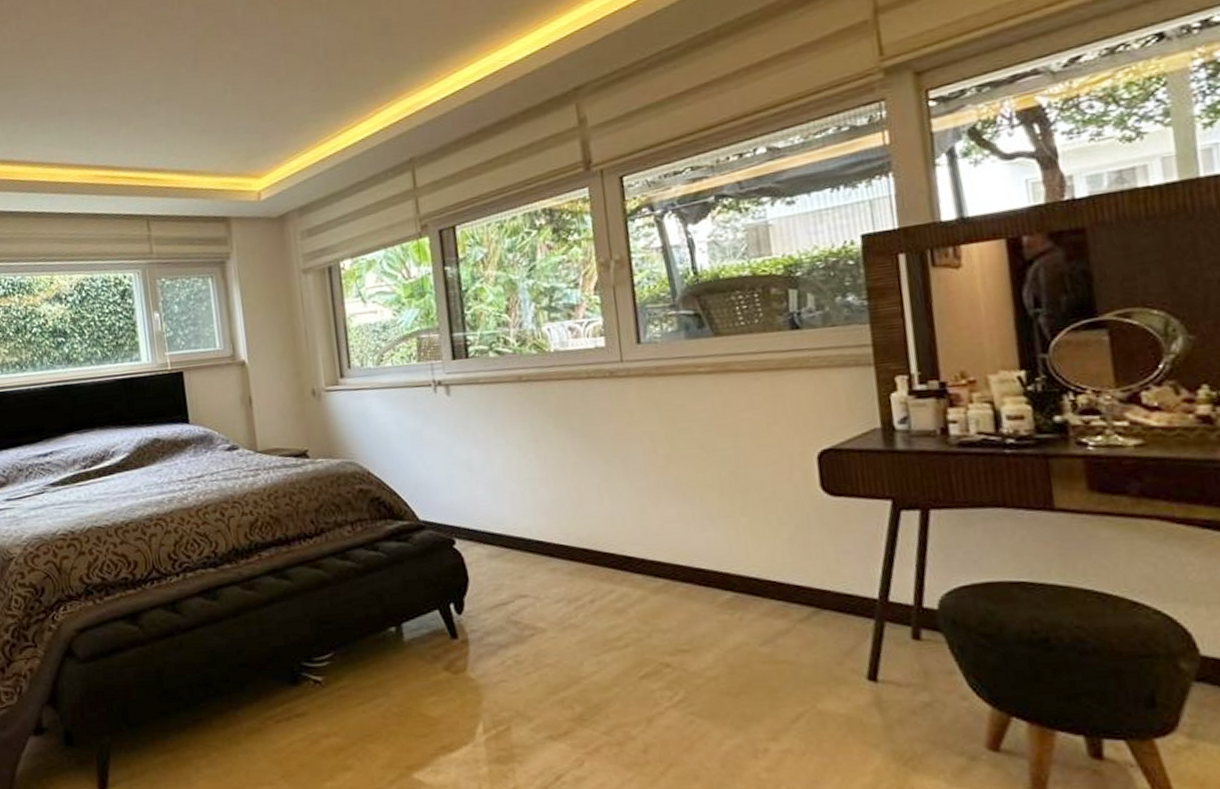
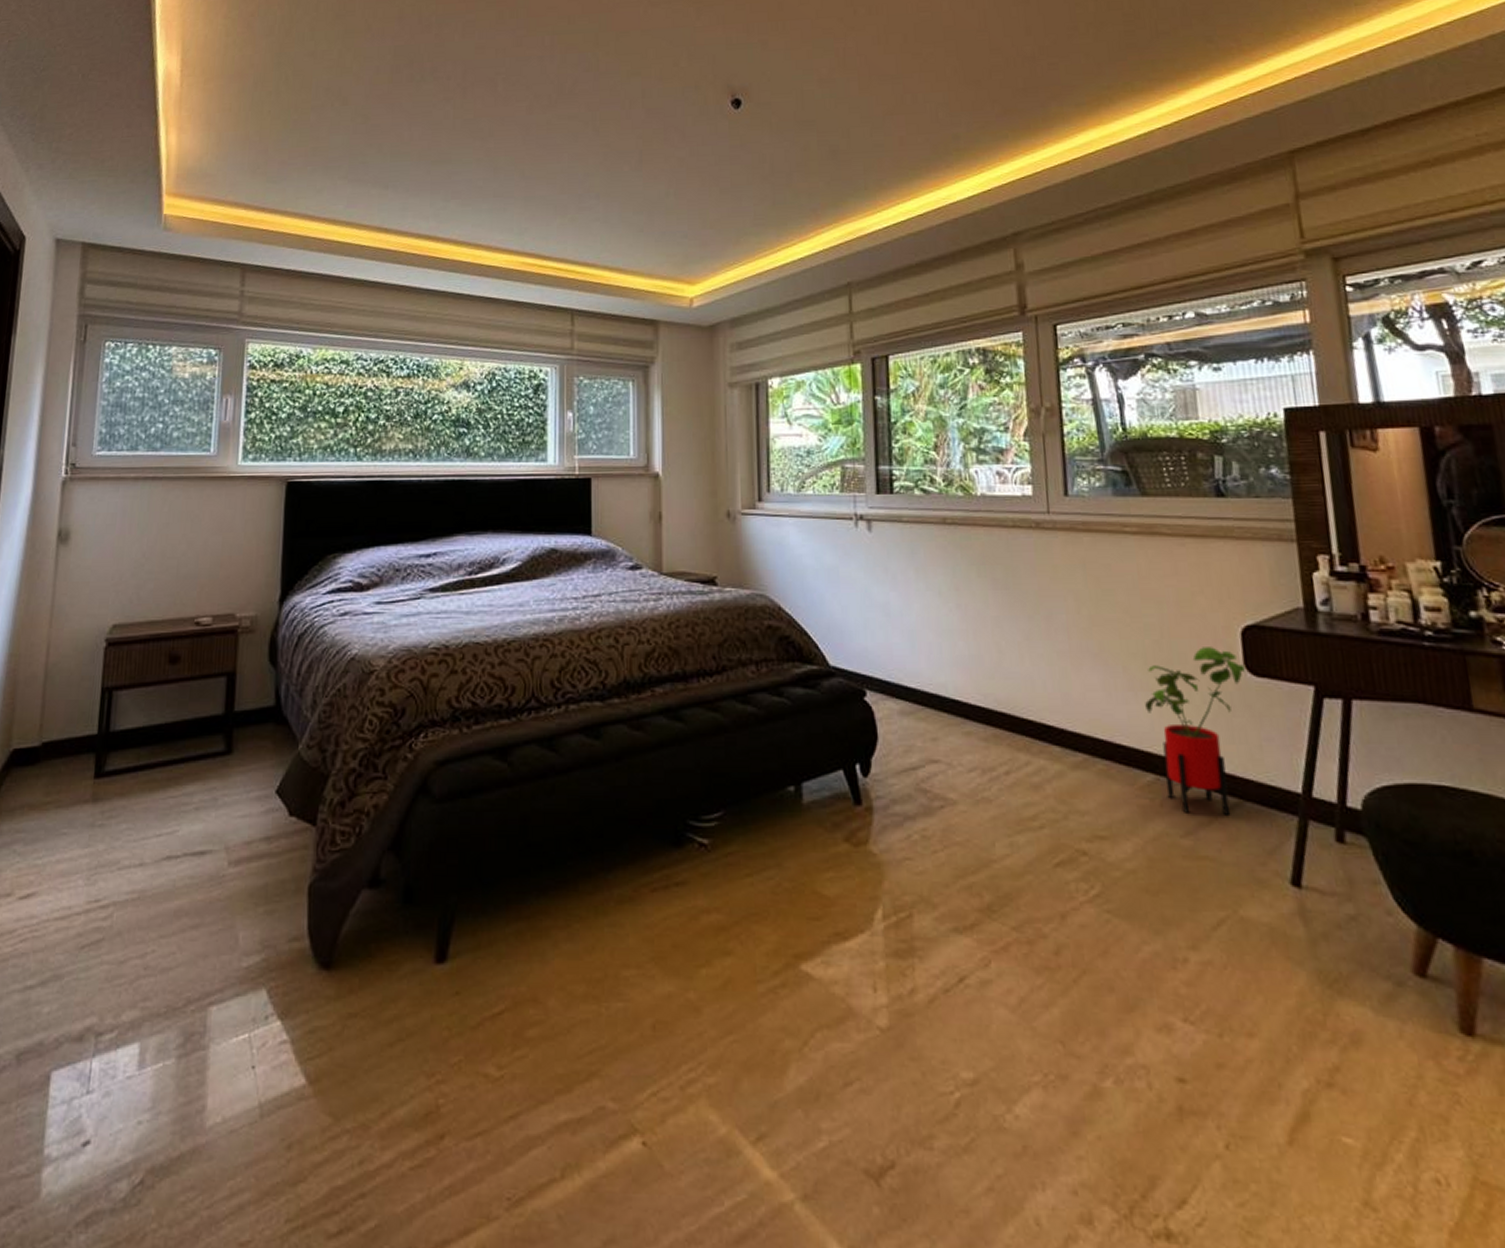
house plant: none [723,472,823,624] -> present [1145,647,1246,815]

